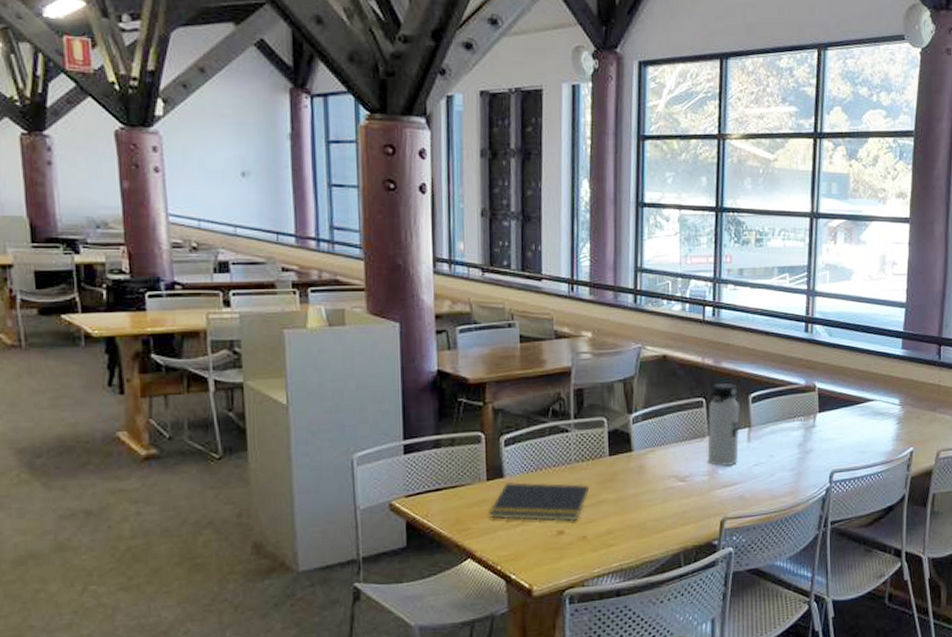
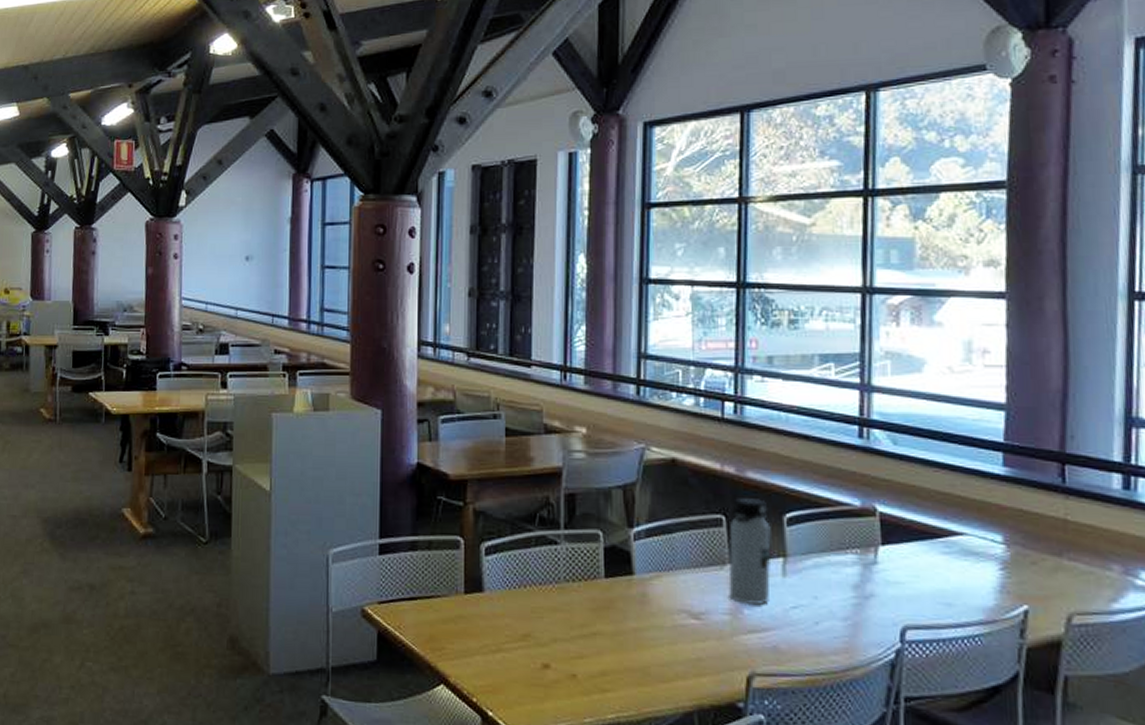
notepad: present [489,482,590,521] -> none [465,598,581,653]

